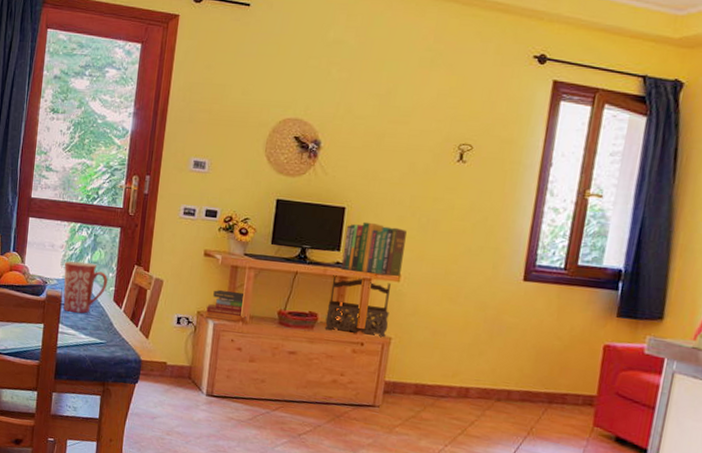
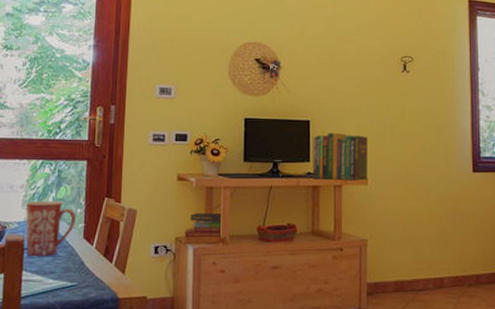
decorative basket: present [324,276,391,338] -> none [304,187,363,241]

